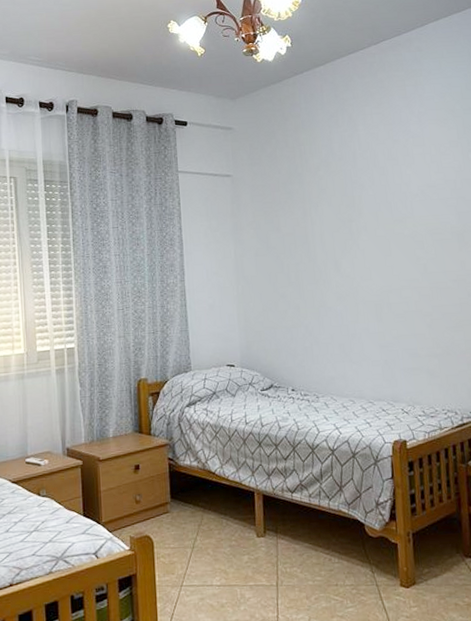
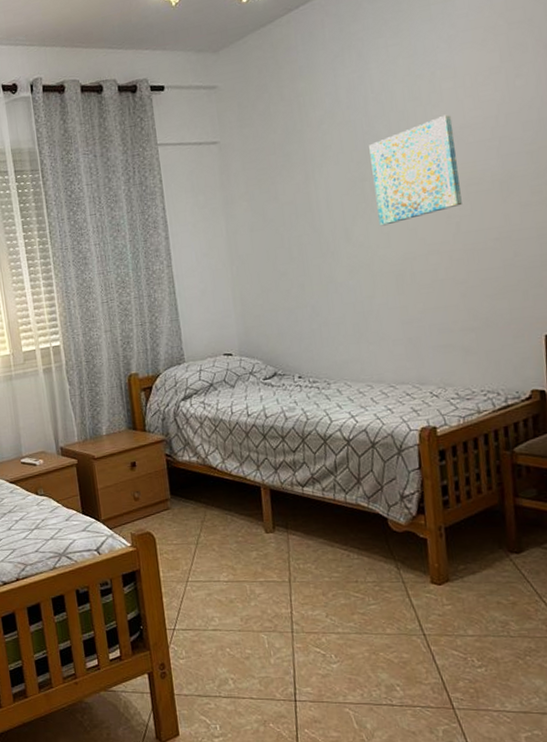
wall art: none [356,174,428,262] -> present [369,114,462,226]

